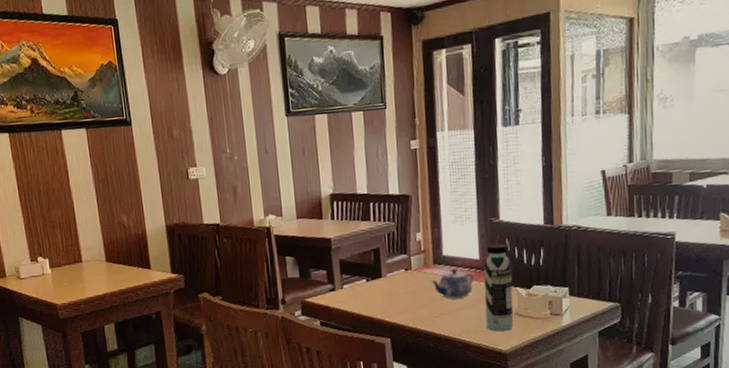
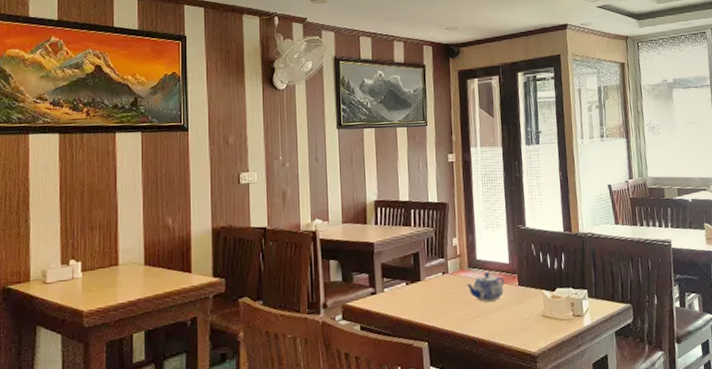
water bottle: present [484,243,514,332] -> none [513,249,541,334]

